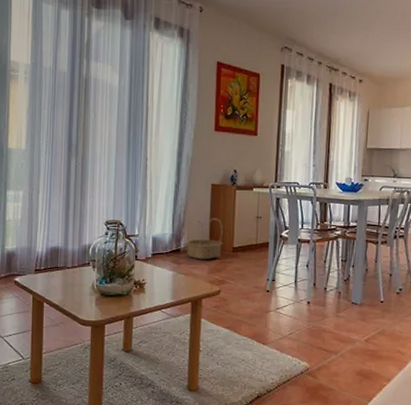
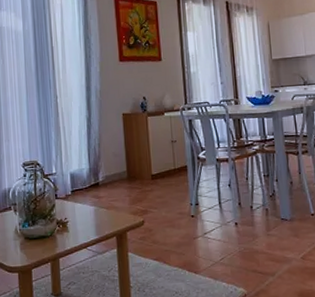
basket: present [186,218,224,260] -> none [103,147,141,192]

